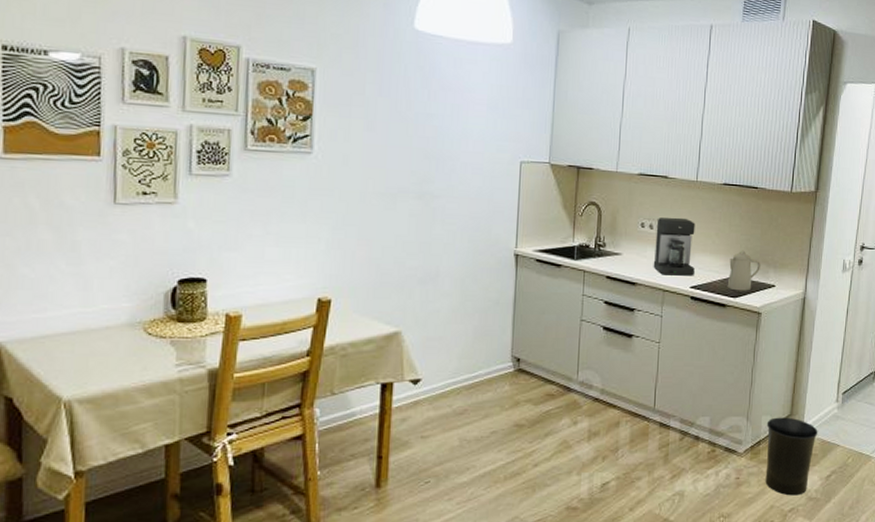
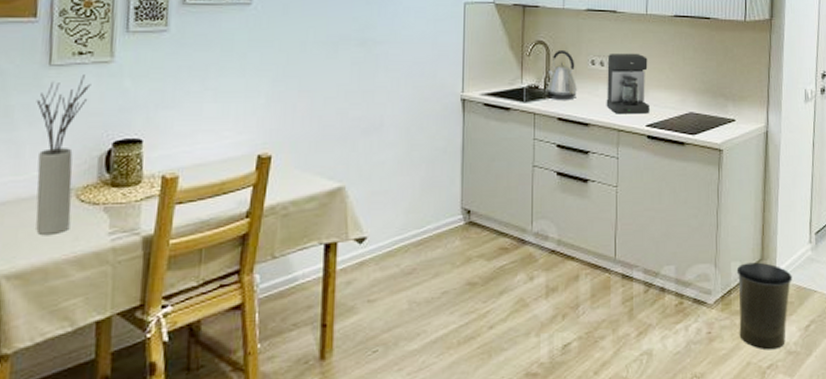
vase: none [102,214,156,365] -> present [35,74,91,236]
kettle: none [597,212,627,260] -> present [547,51,578,100]
teapot: present [727,250,760,291] -> none [684,84,718,128]

